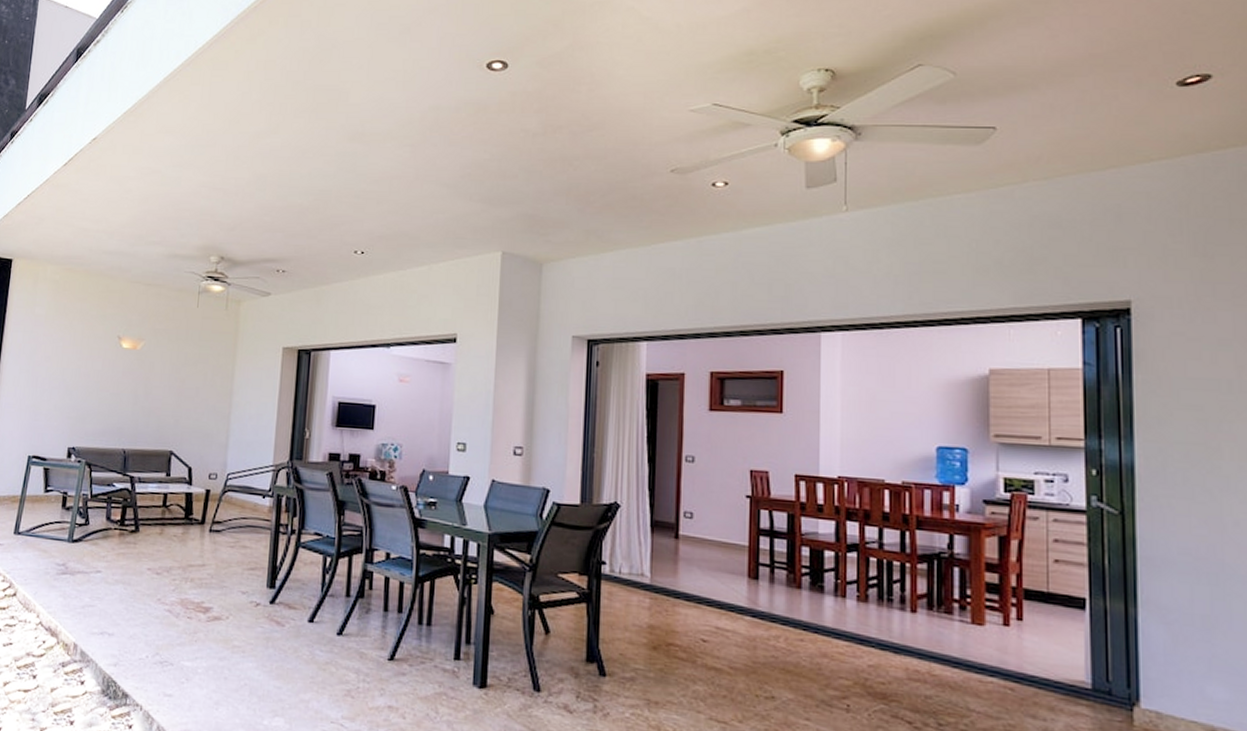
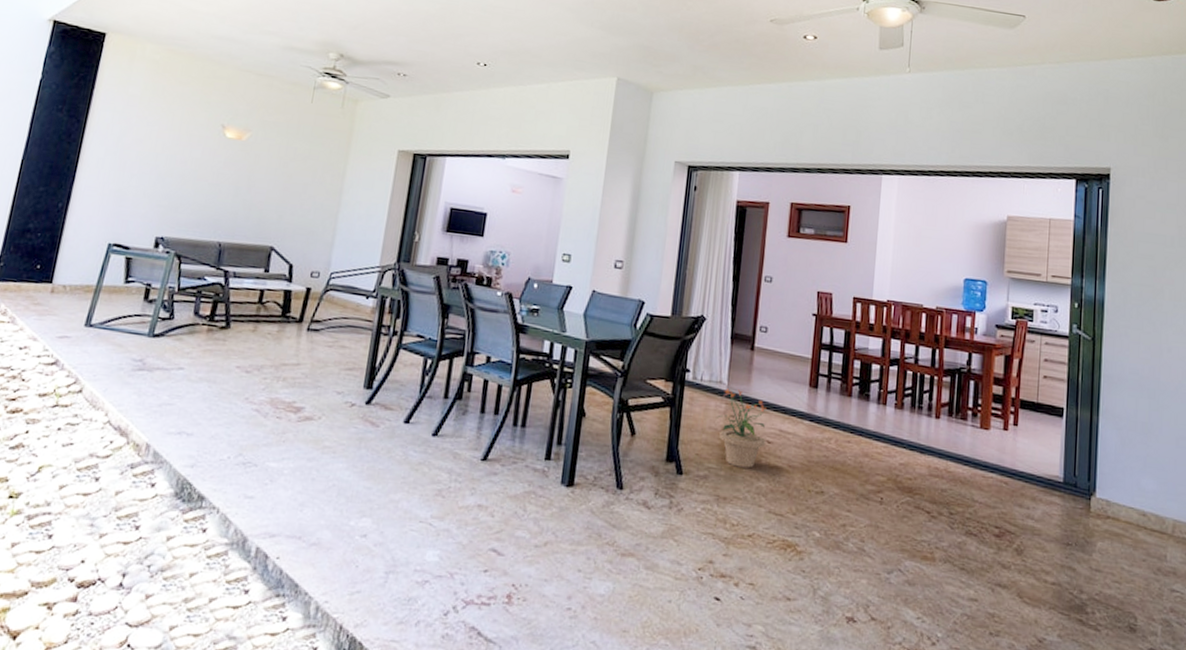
potted plant: none [639,581,699,670] -> present [716,388,767,469]

